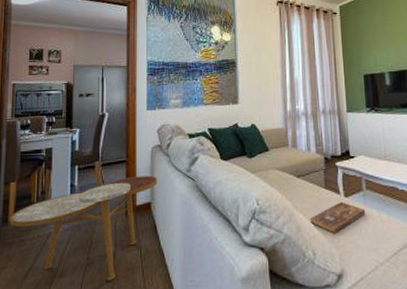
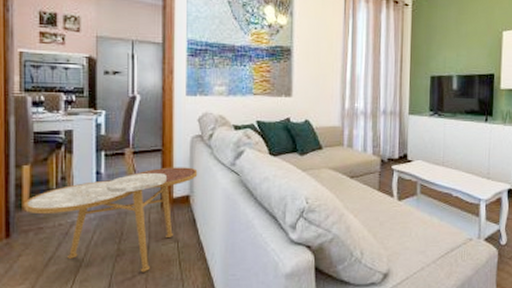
bible: present [309,202,366,234] -> none [360,205,418,236]

